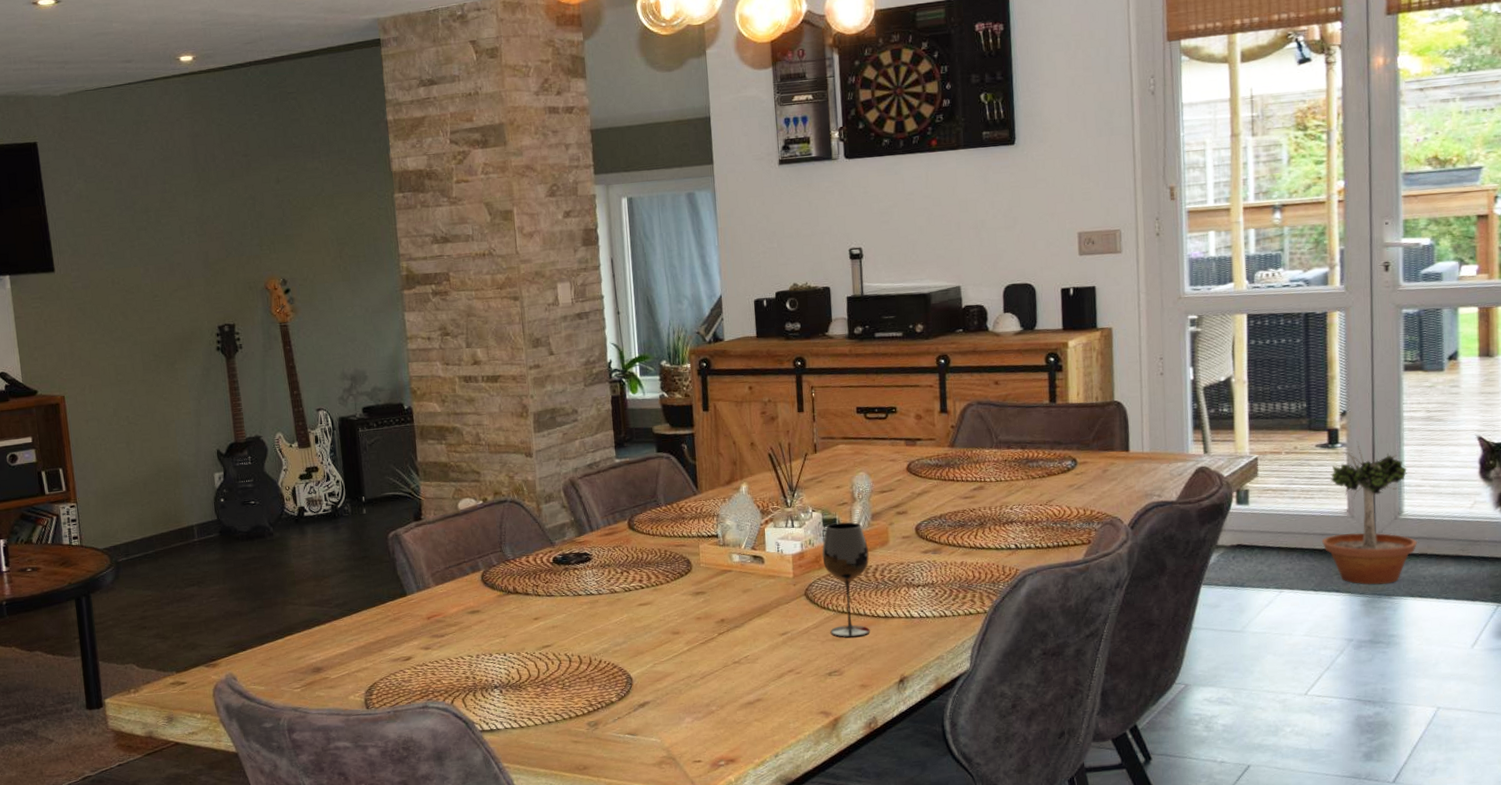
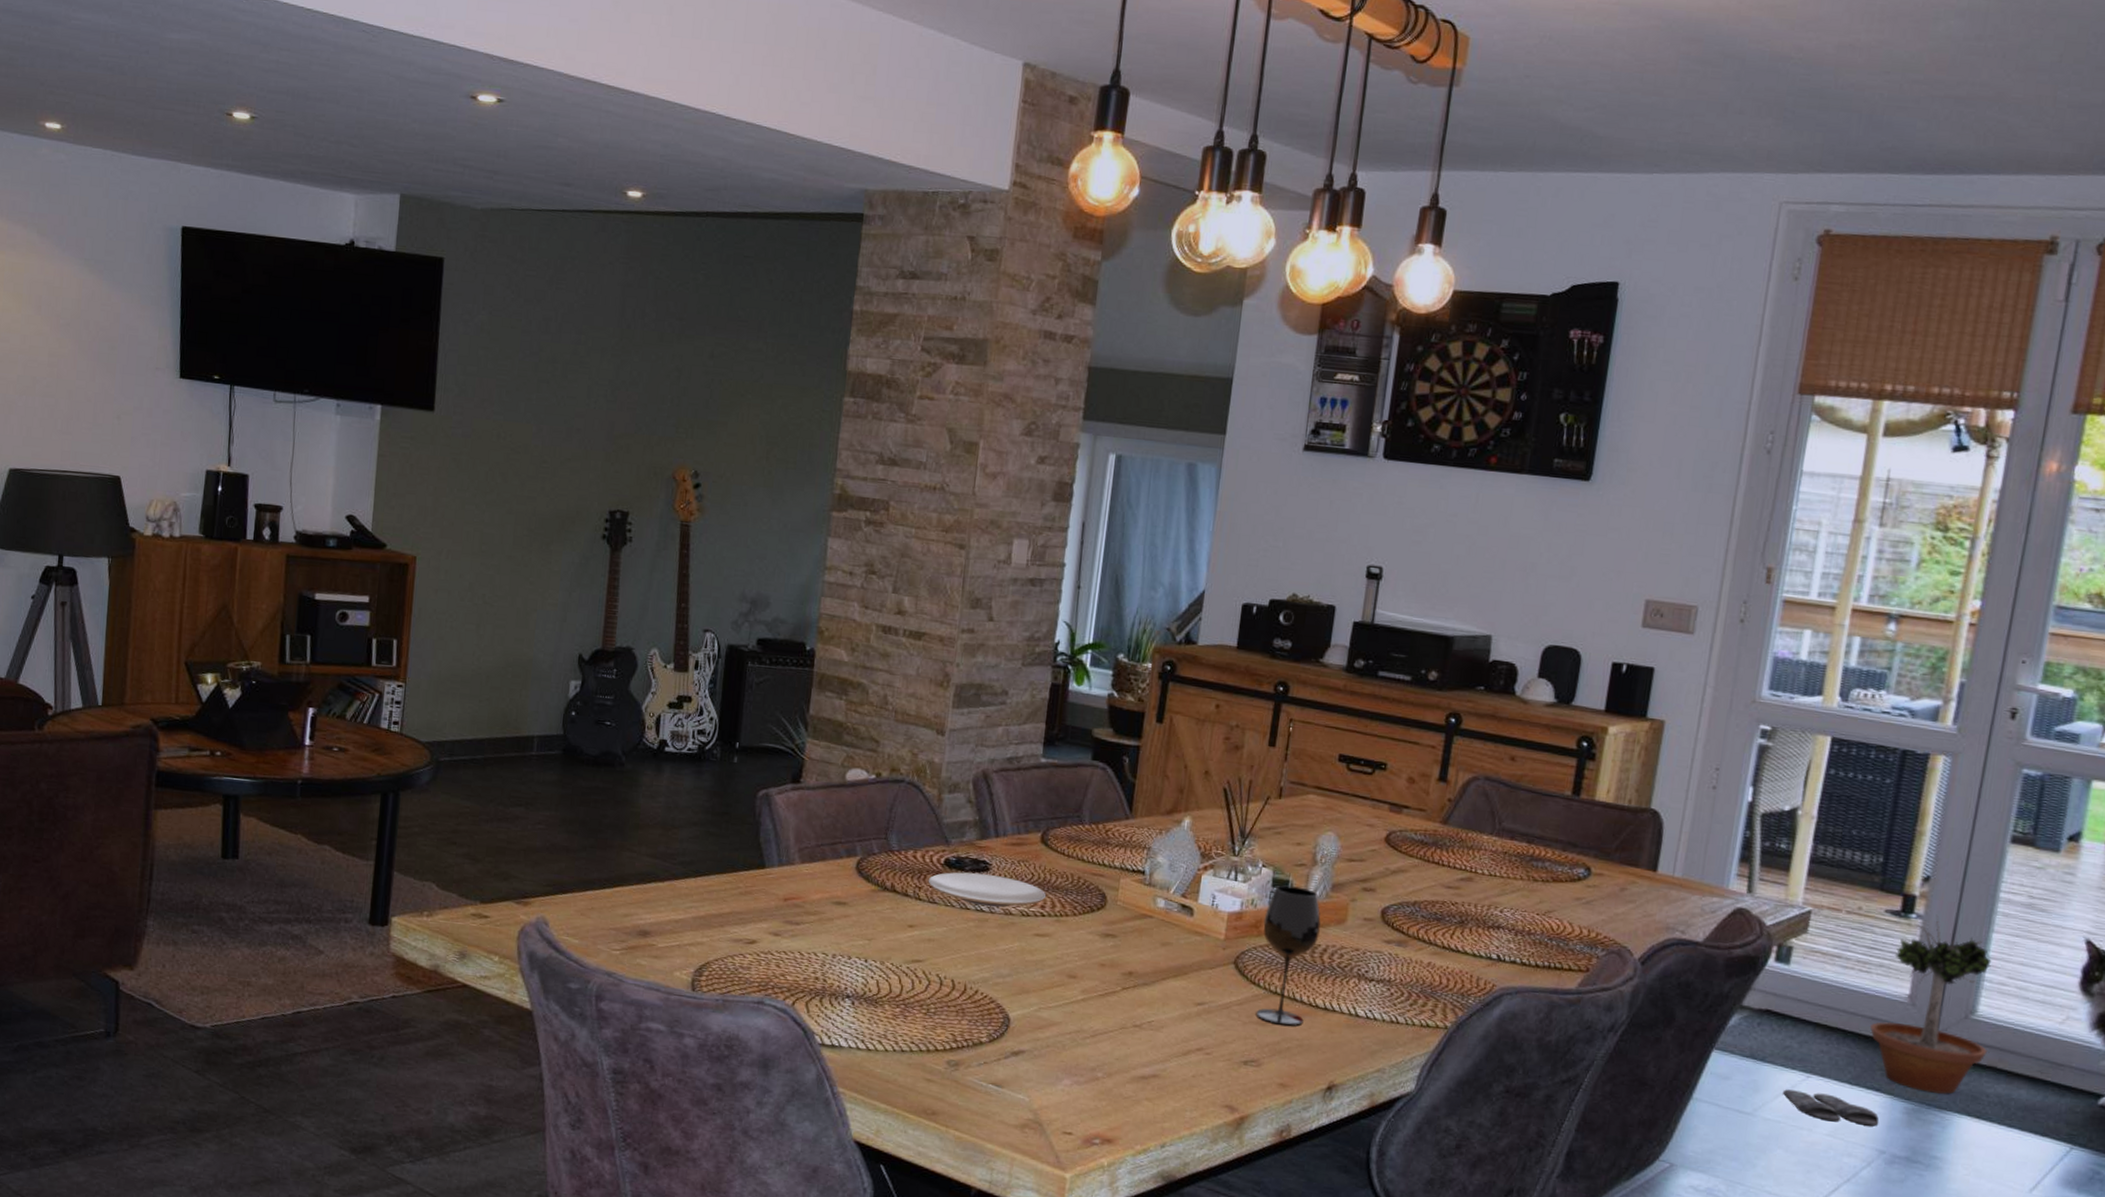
plate: none [542,562,642,590] -> present [928,872,1047,907]
slippers: none [1264,602,1343,625] -> present [1783,1089,1879,1126]

